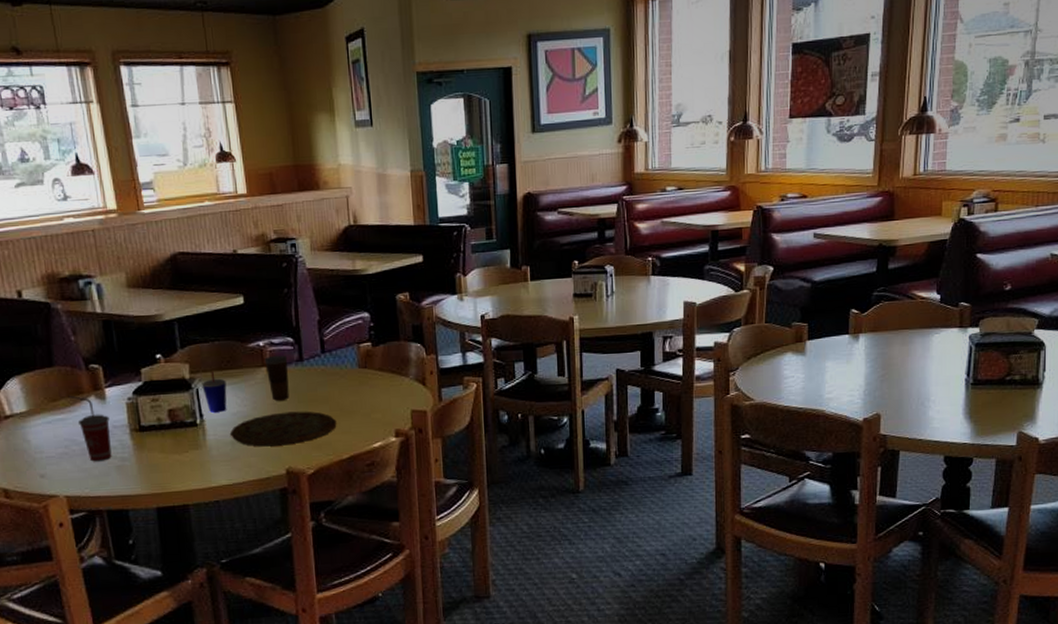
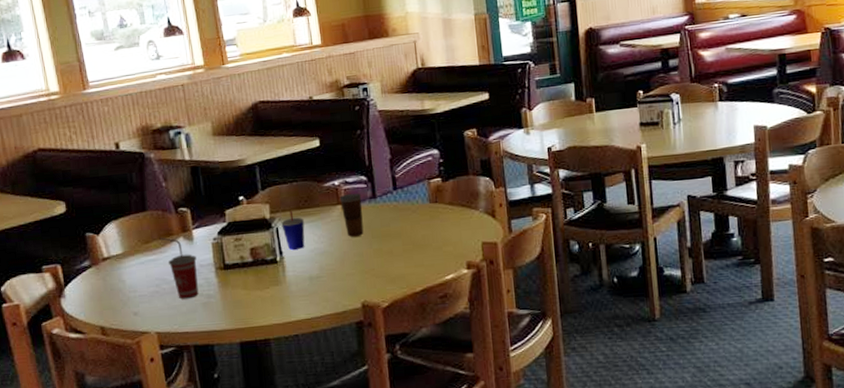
pizza: present [229,411,337,447] -> none [307,245,410,282]

